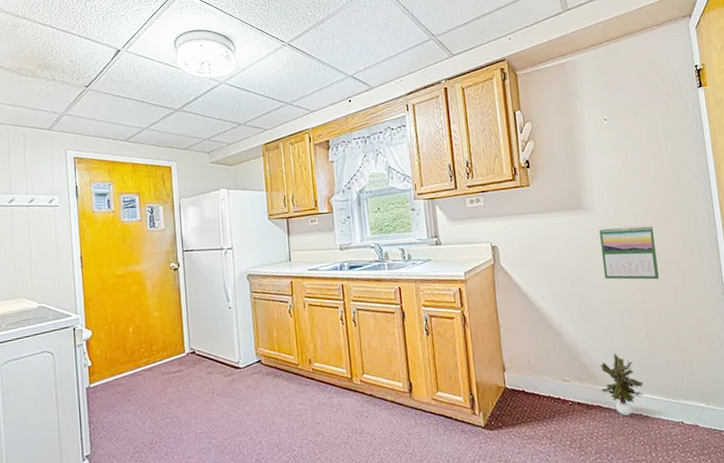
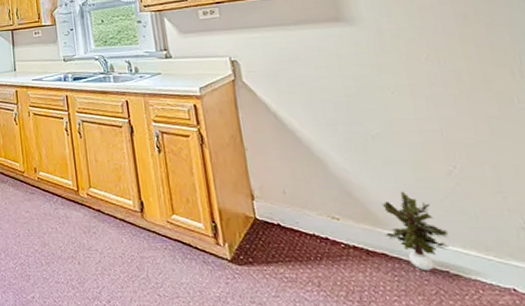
calendar: present [599,225,659,280] -> none [369,39,461,105]

